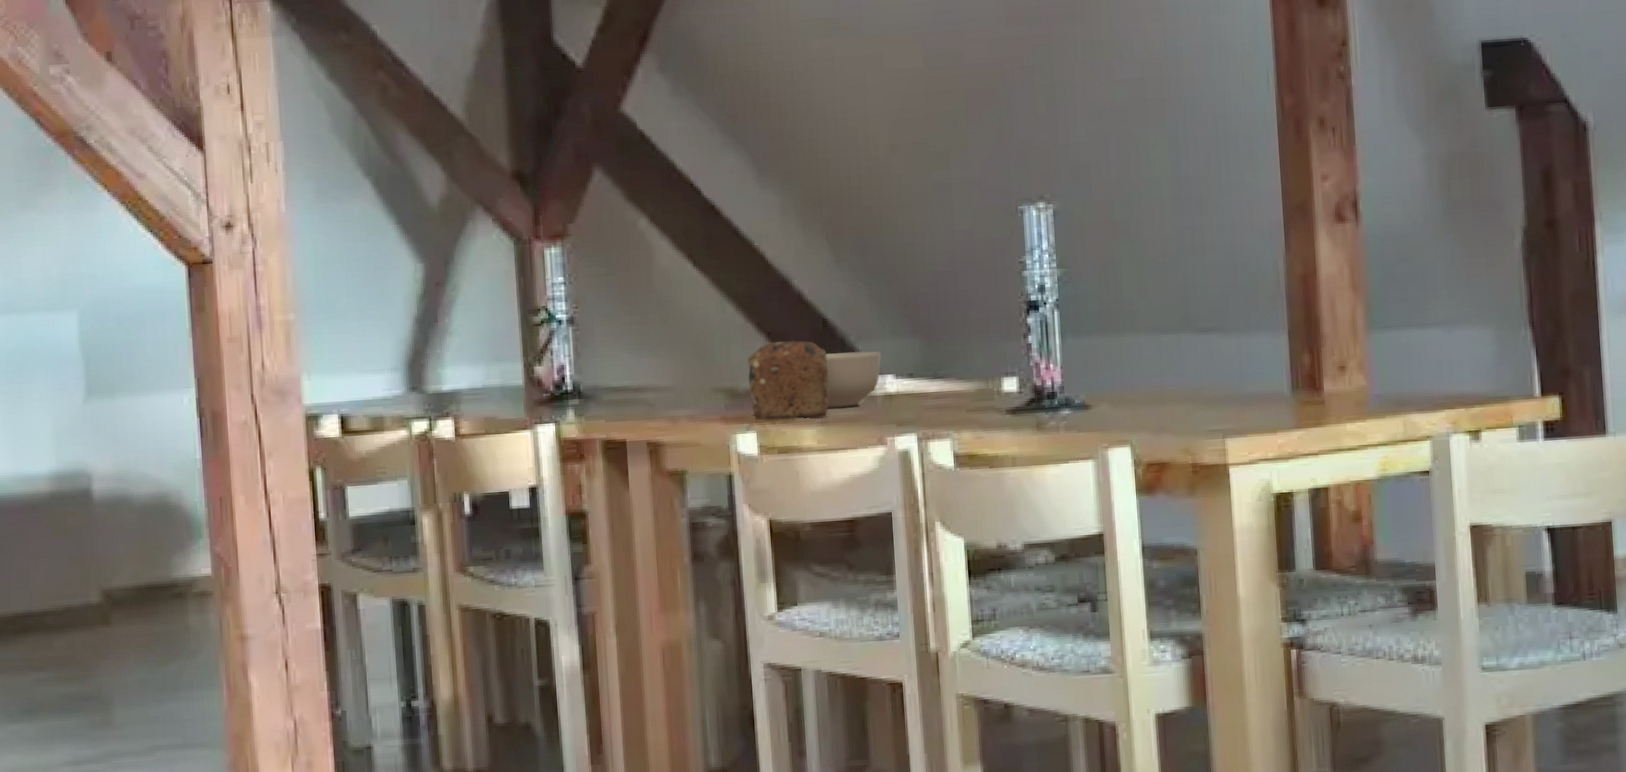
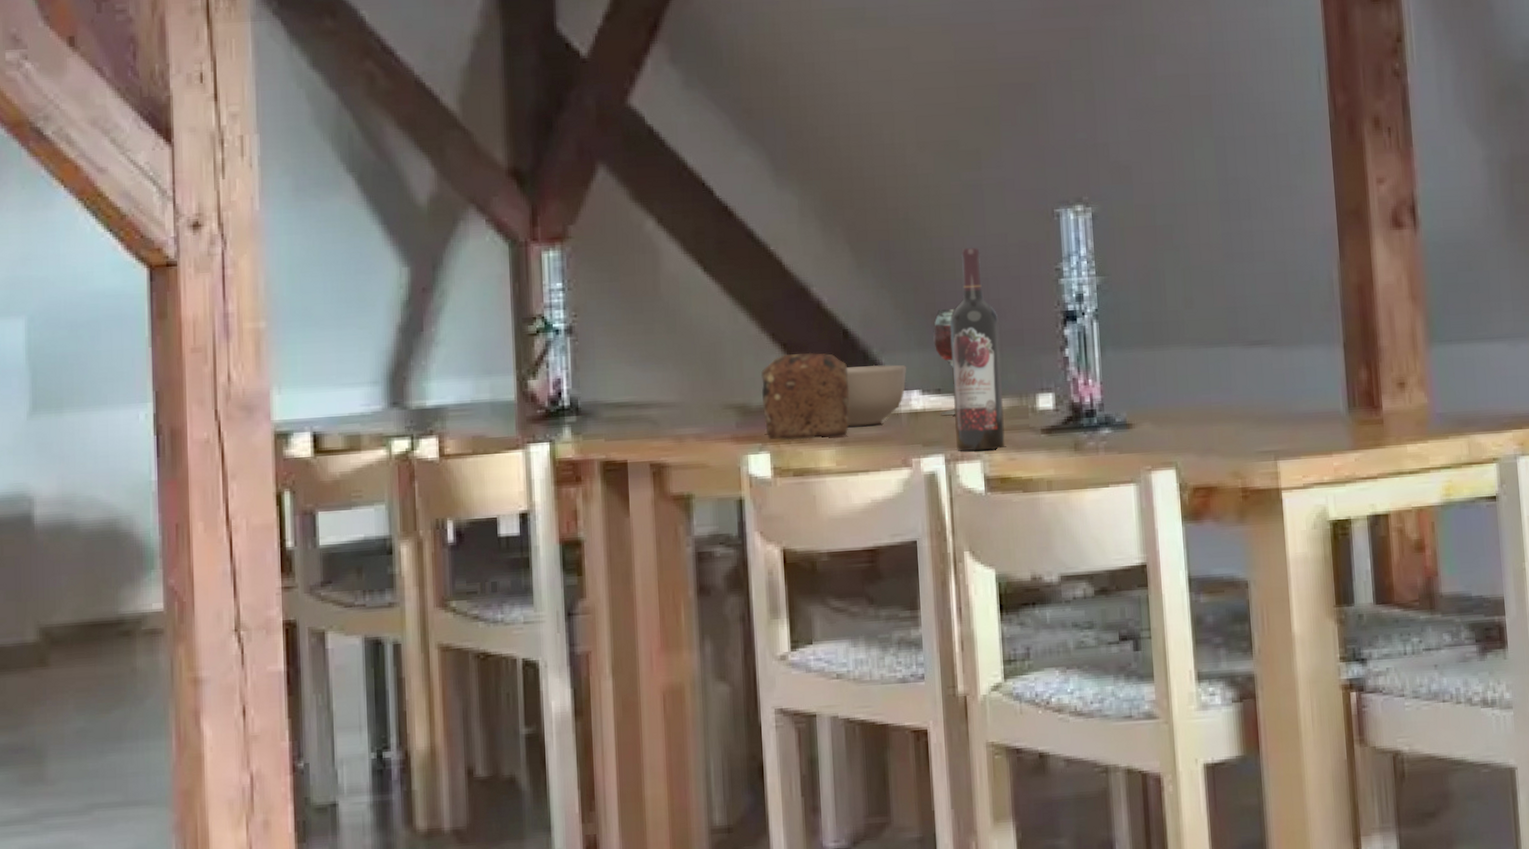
wineglass: none [905,300,927,398] -> present [933,309,956,416]
wine bottle: none [921,243,973,430] -> present [949,248,1005,451]

